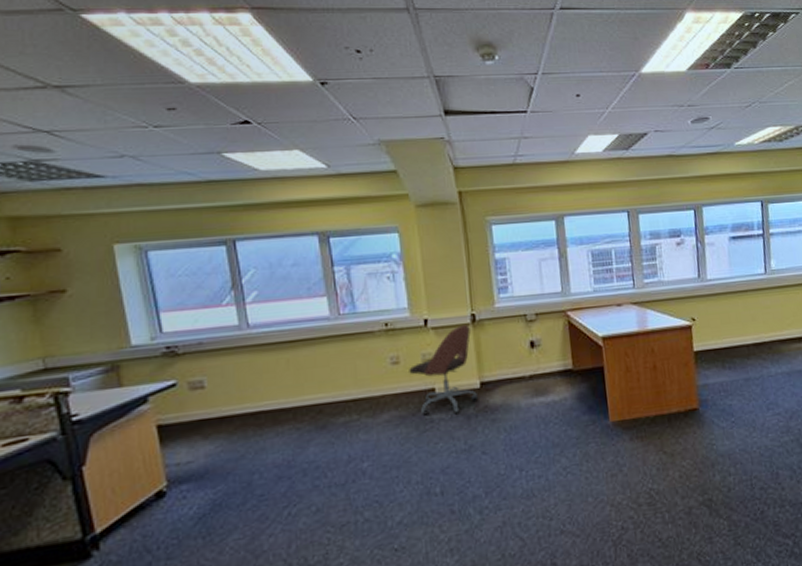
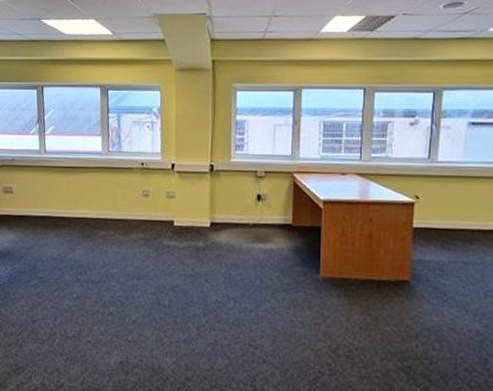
office chair: present [409,325,478,416] -> none [155,173,208,244]

